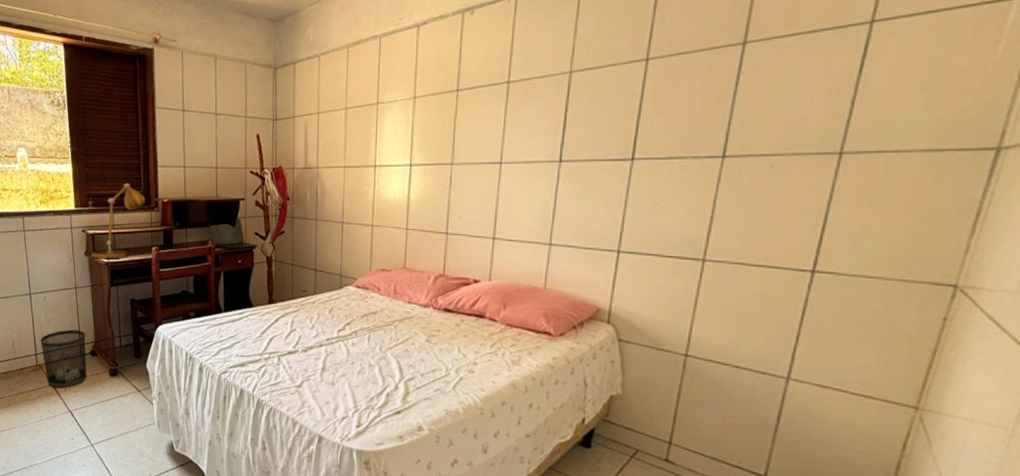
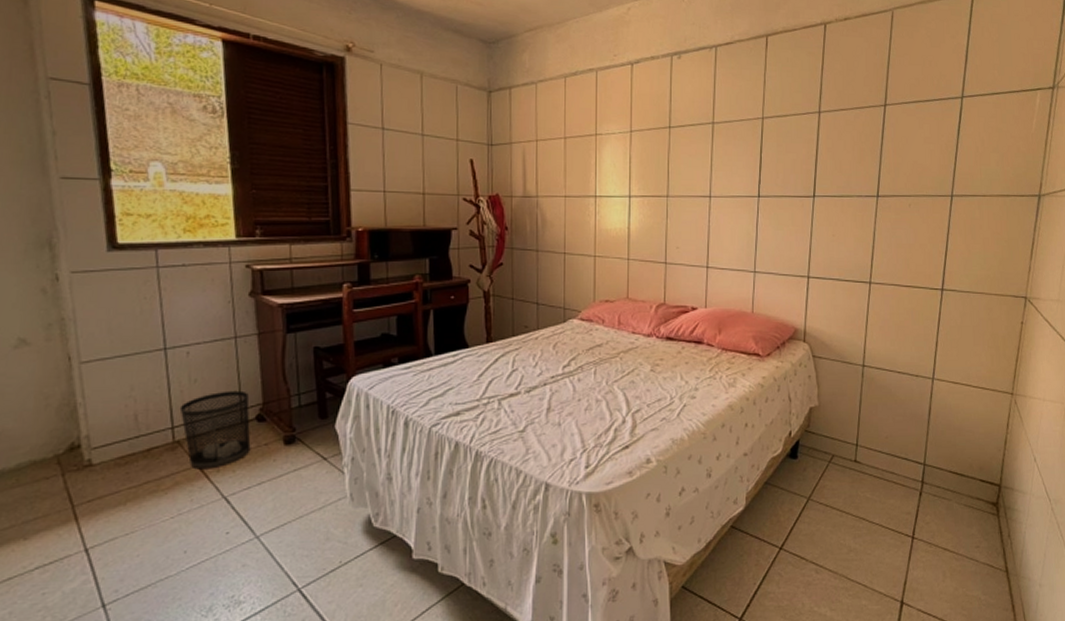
desk lamp: present [91,182,146,260] -> none [258,208,335,300]
laptop: present [208,218,258,250] -> none [414,249,473,285]

